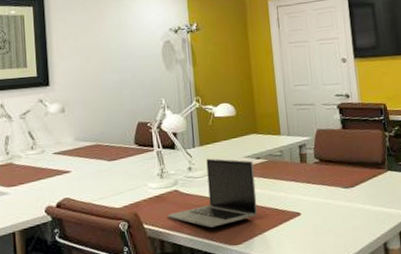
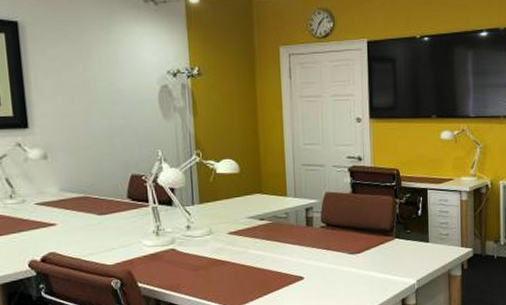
laptop: present [168,158,258,228] -> none [164,217,260,289]

